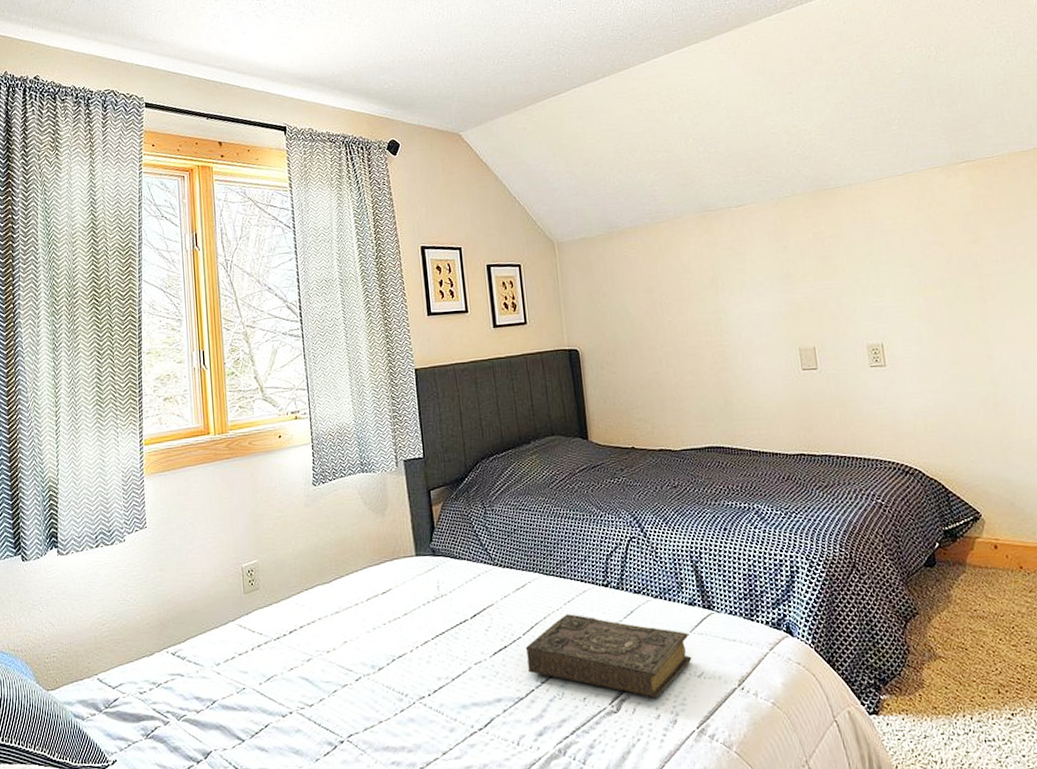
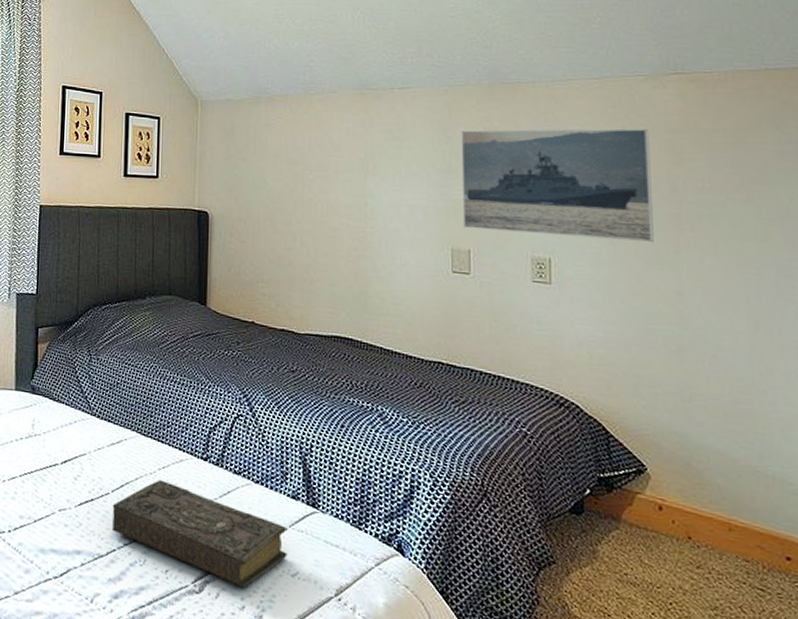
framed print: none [794,215,964,328] -> present [461,128,654,242]

